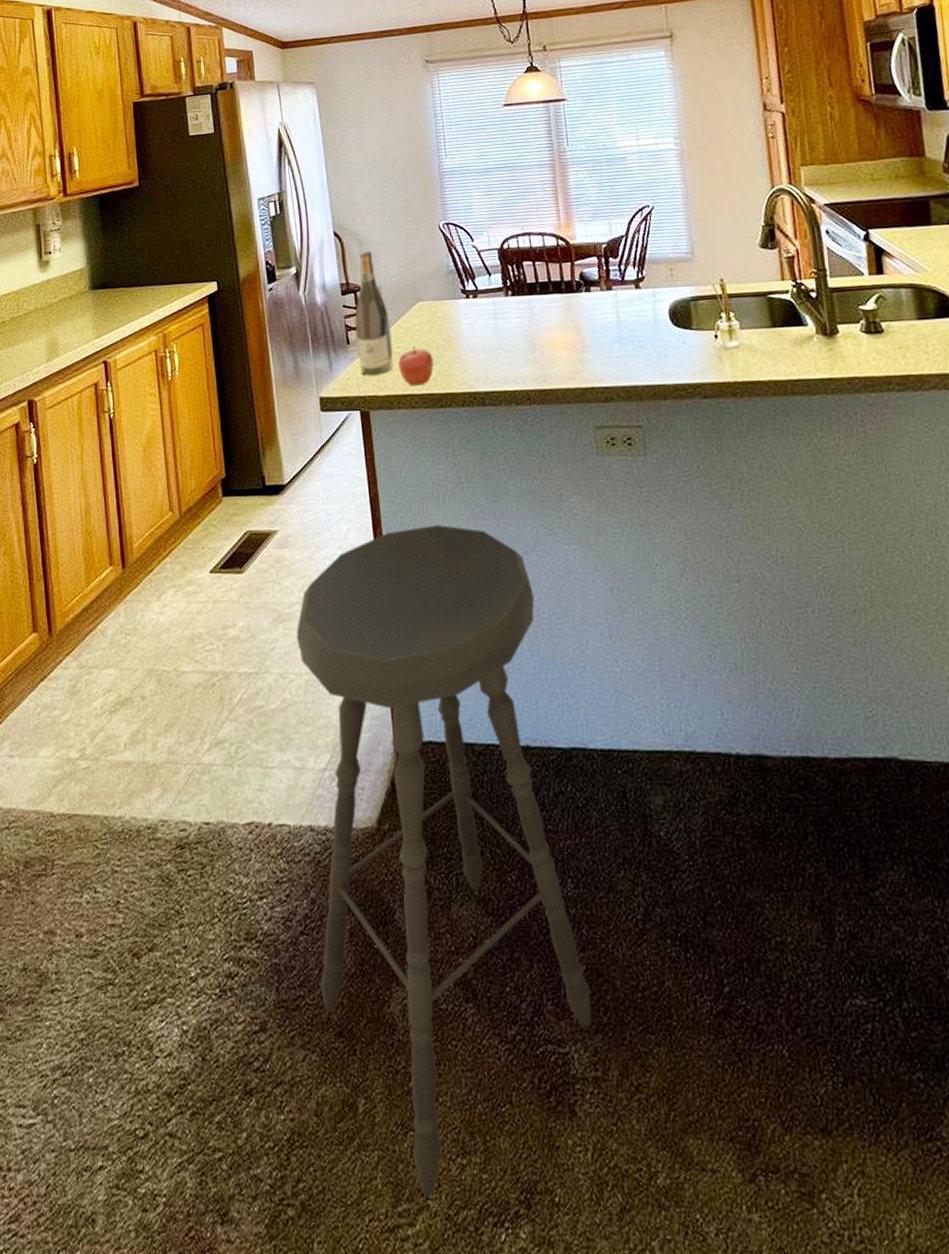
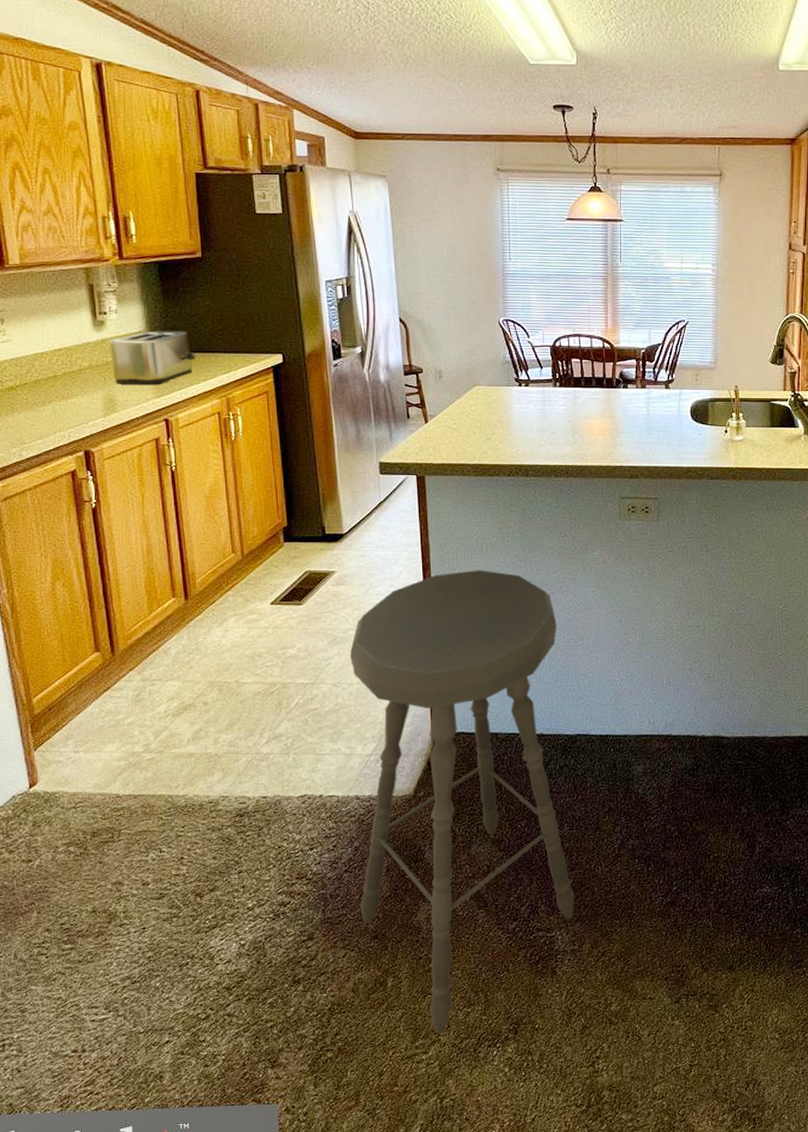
toaster: none [53,264,134,327] -> present [109,330,196,384]
wine bottle: present [355,251,394,376] -> none [415,338,449,447]
fruit: present [398,346,434,386] -> none [454,424,486,457]

